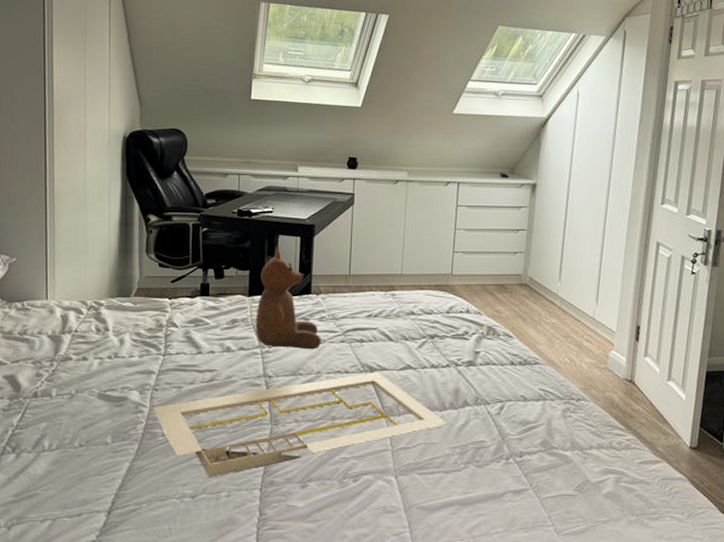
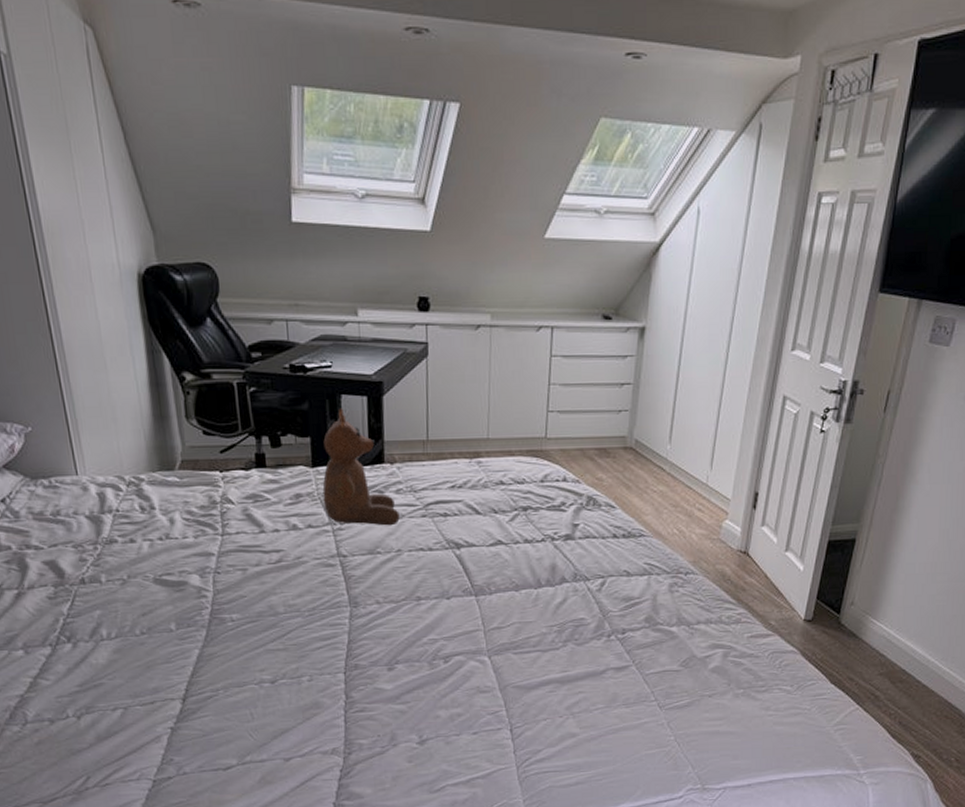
serving tray: present [153,372,446,477] -> none [217,549,543,662]

